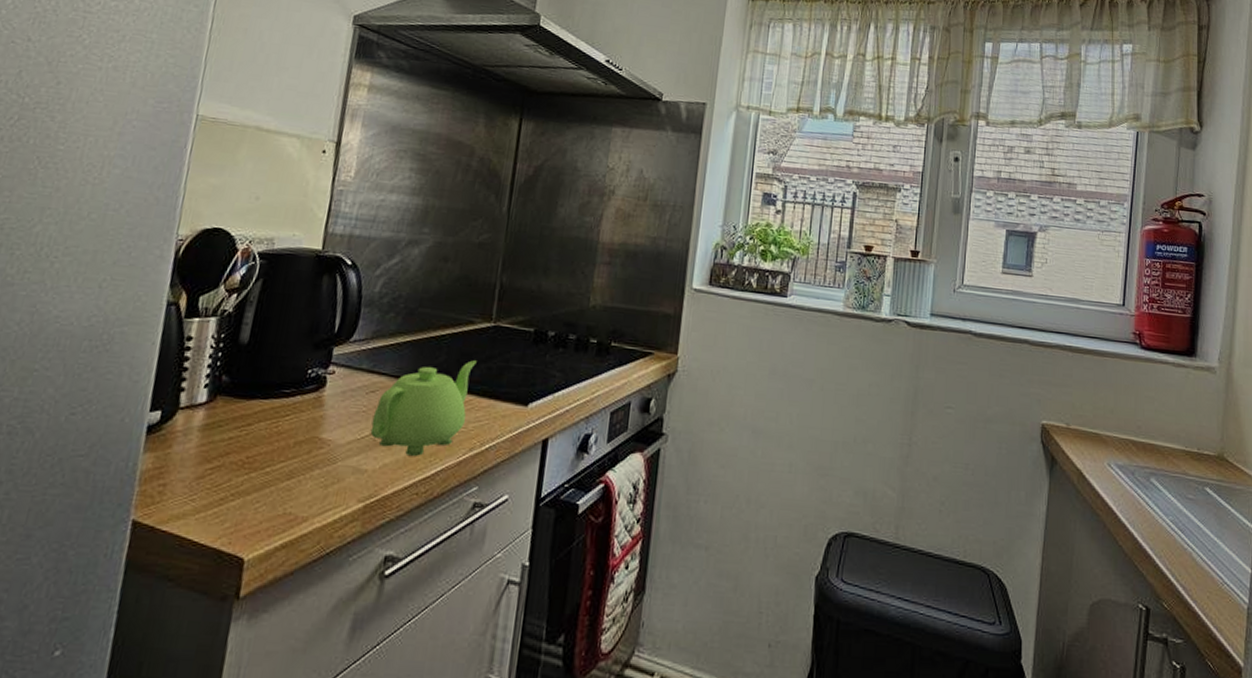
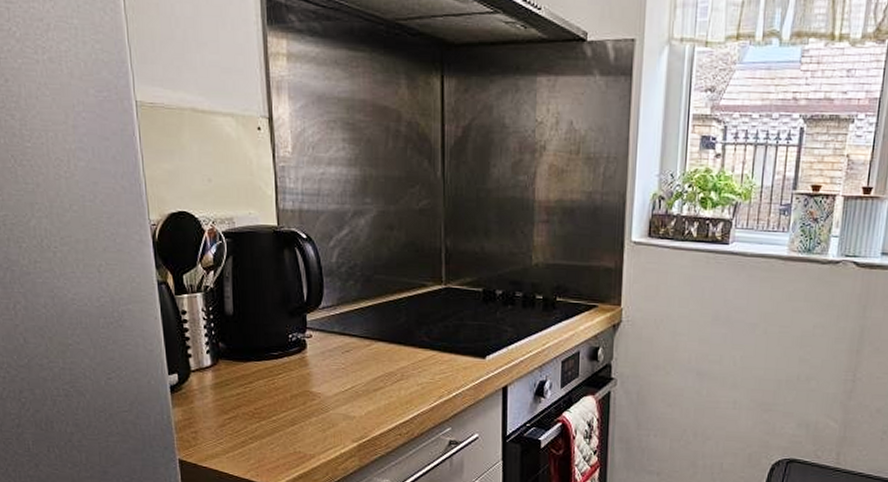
teapot: present [370,360,477,456] -> none [351,320,434,404]

